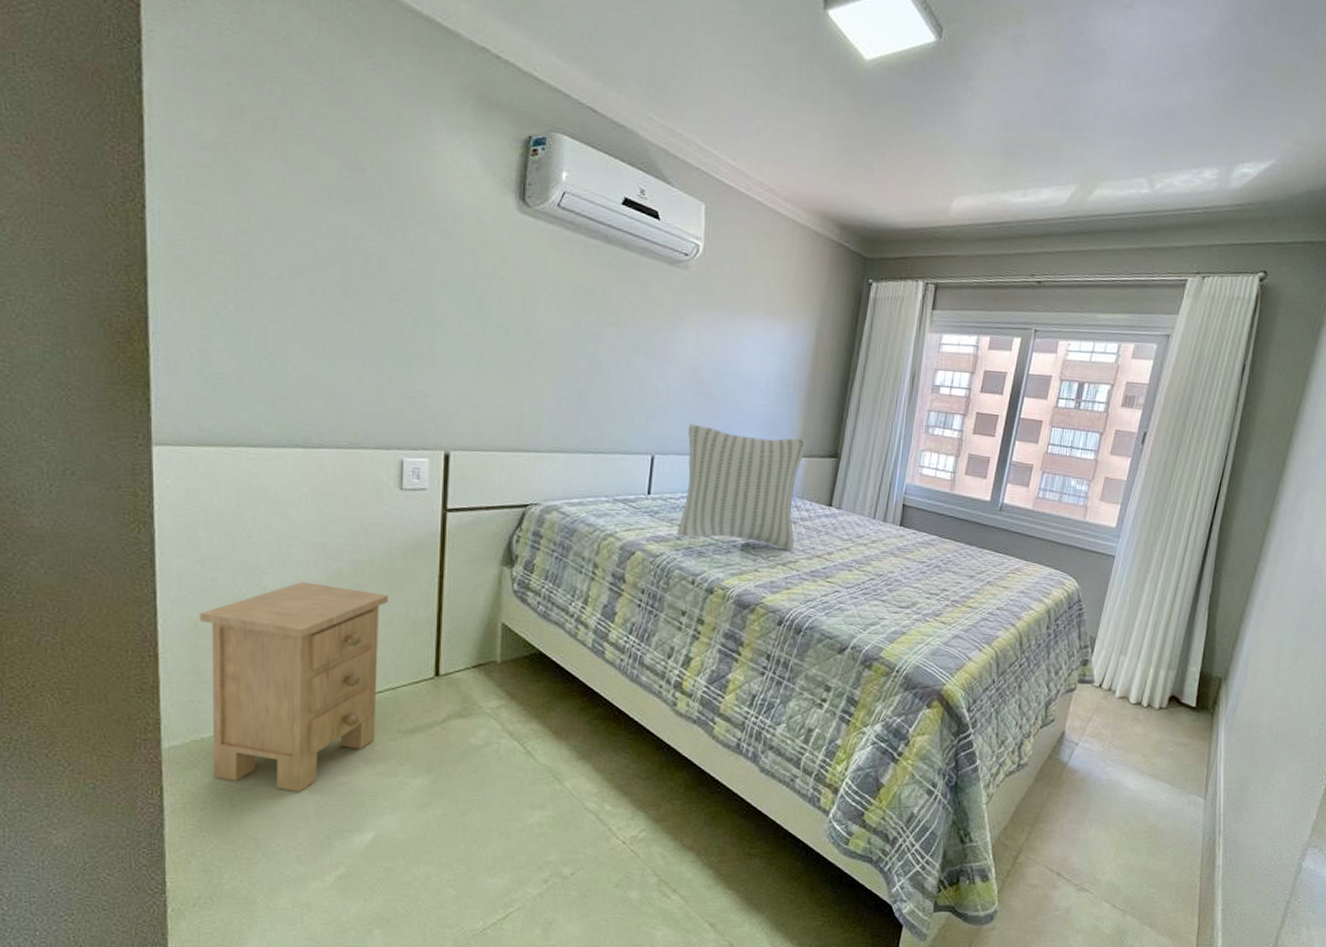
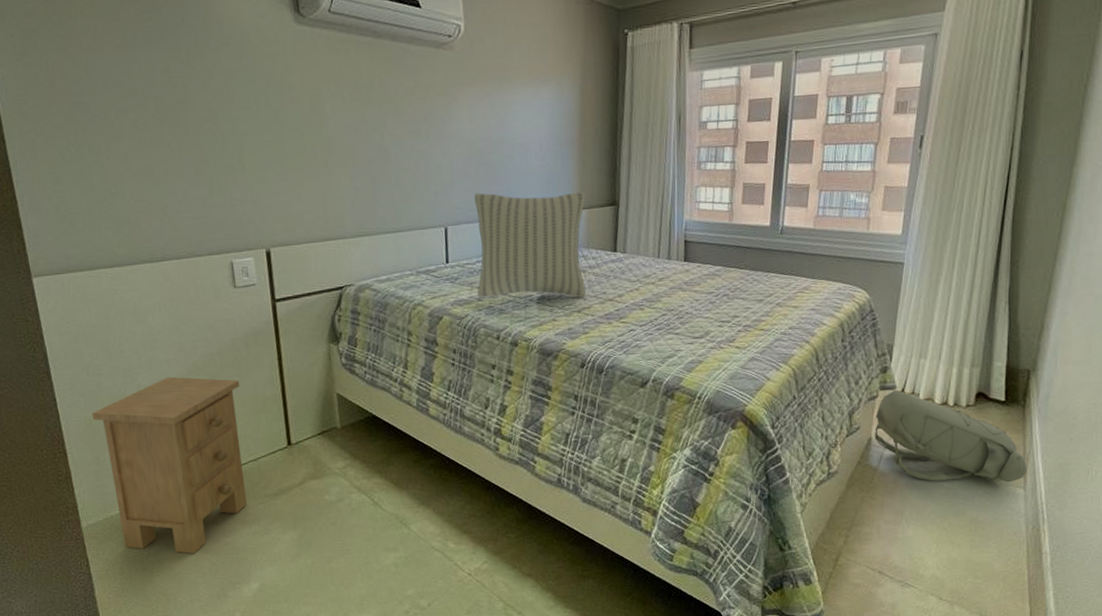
backpack: none [1068,685,1212,791] -> present [875,390,1029,483]

